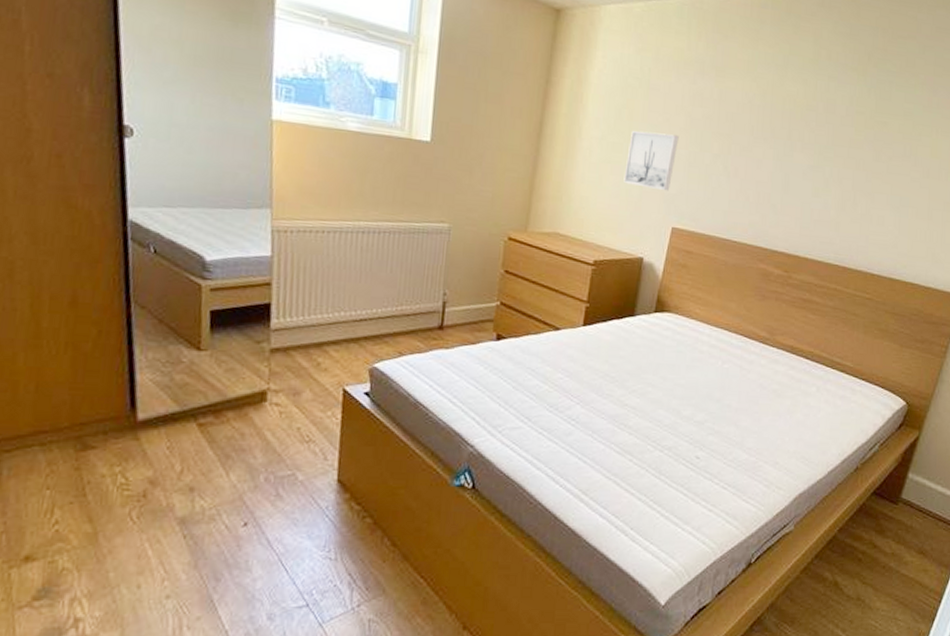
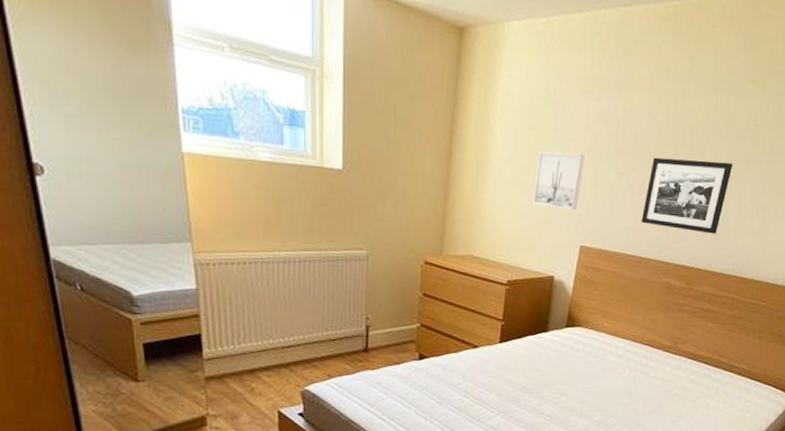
picture frame: none [736,140,834,221] -> present [641,157,733,234]

